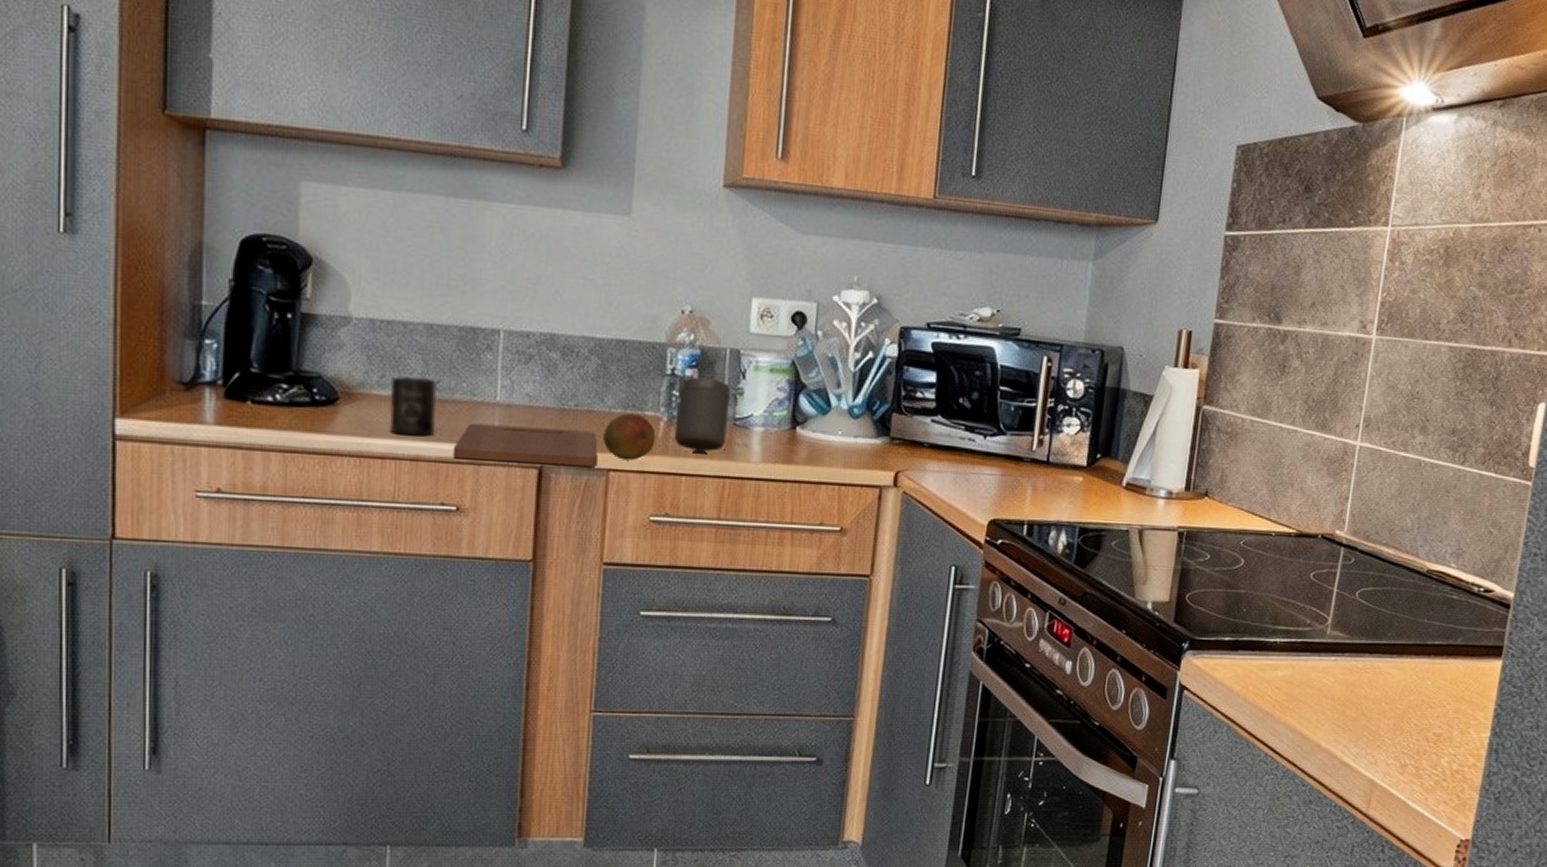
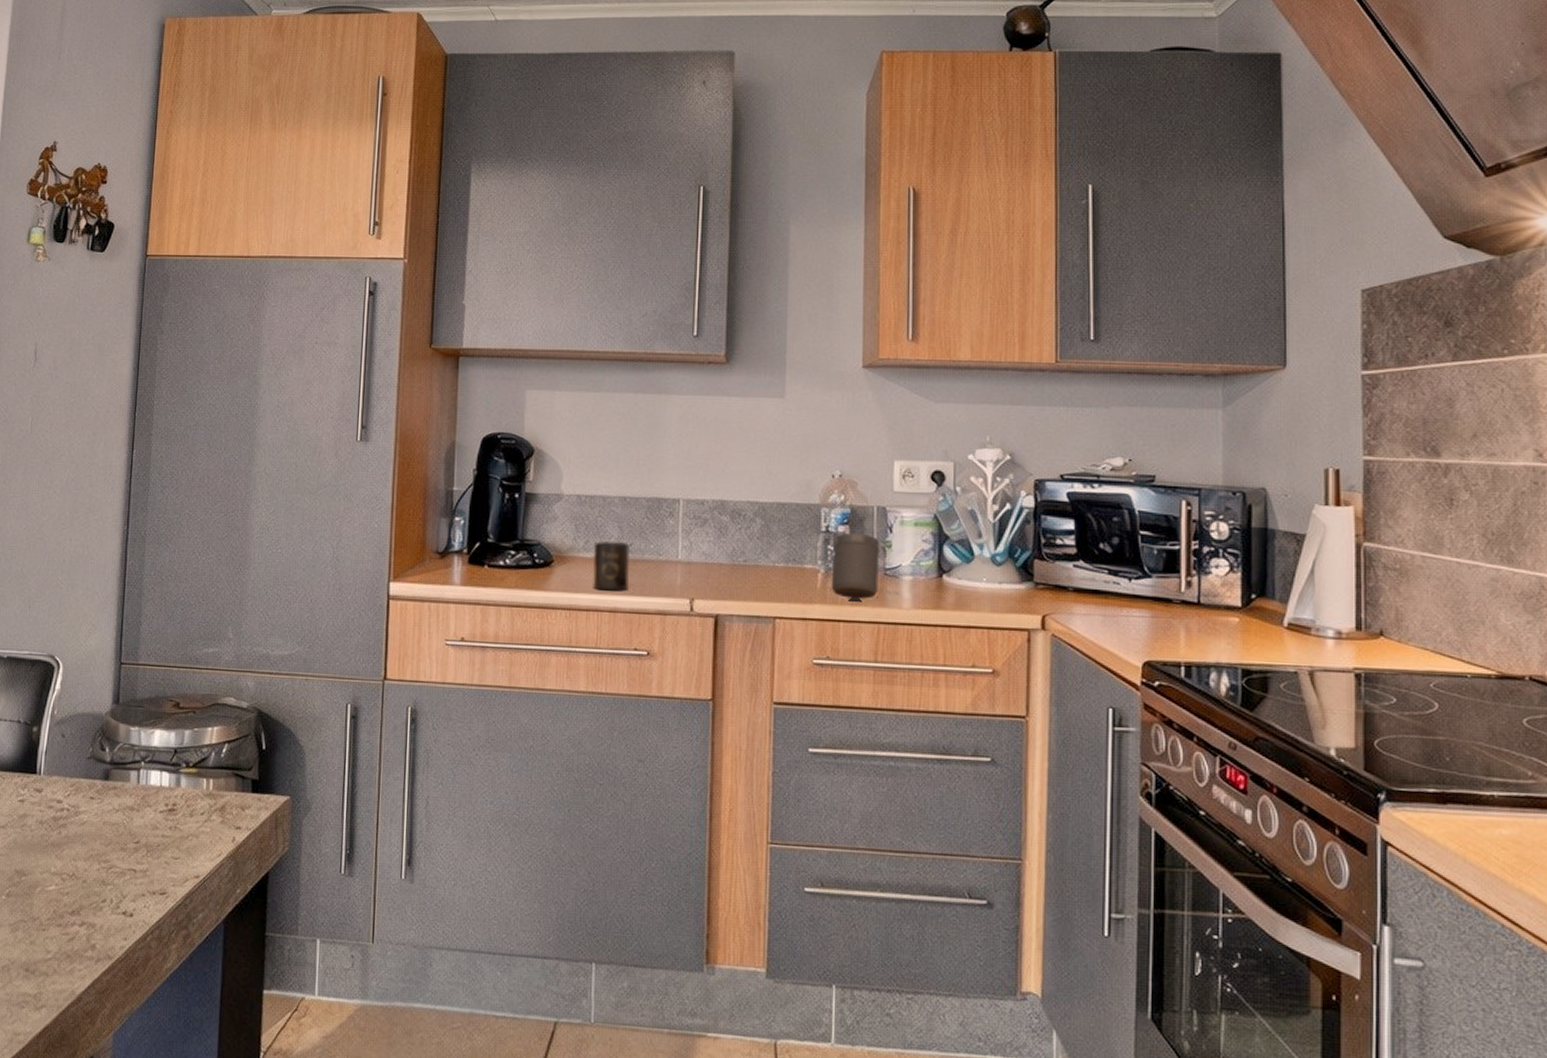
cutting board: present [452,423,598,467] -> none [643,579,765,616]
fruit: present [603,413,656,461] -> none [769,566,815,609]

